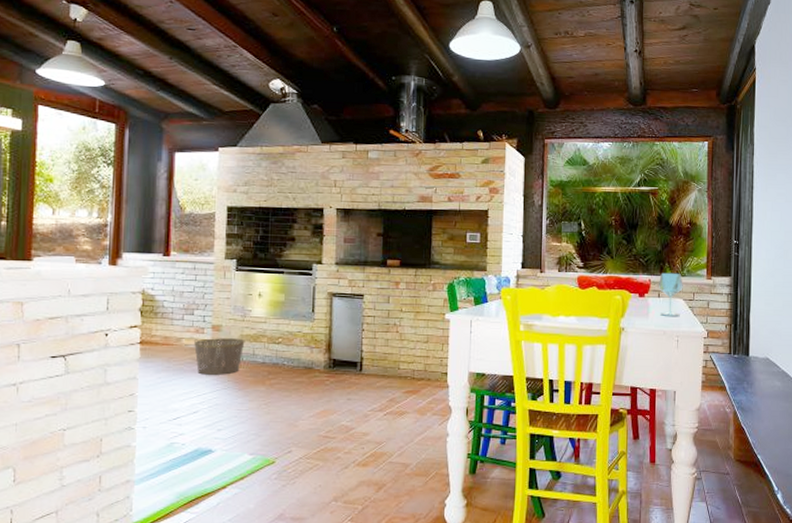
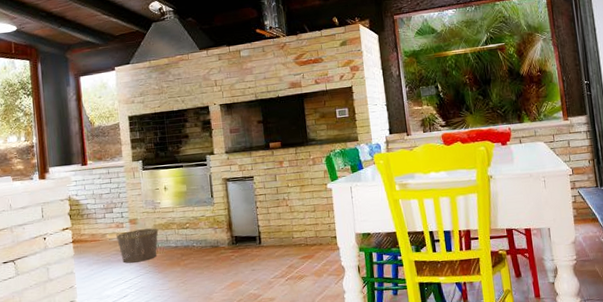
wine glass: present [658,272,683,316] -> none [518,118,543,160]

